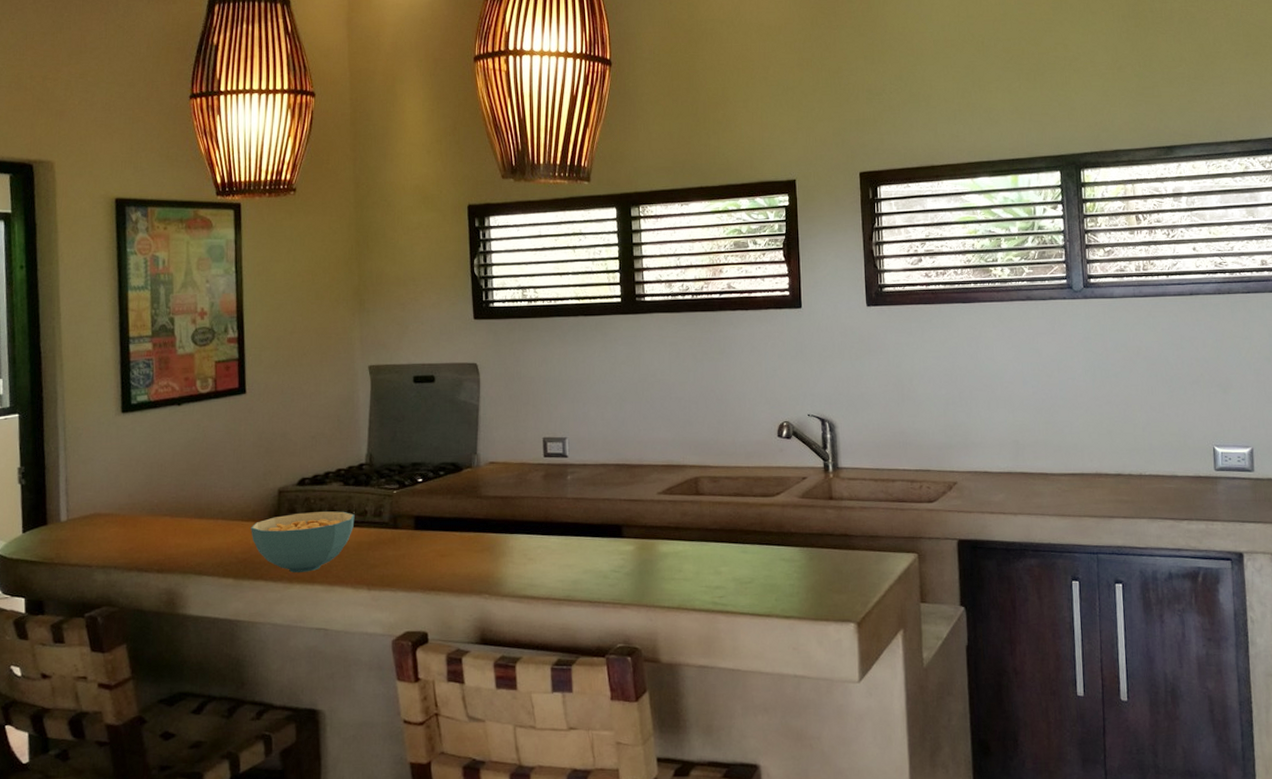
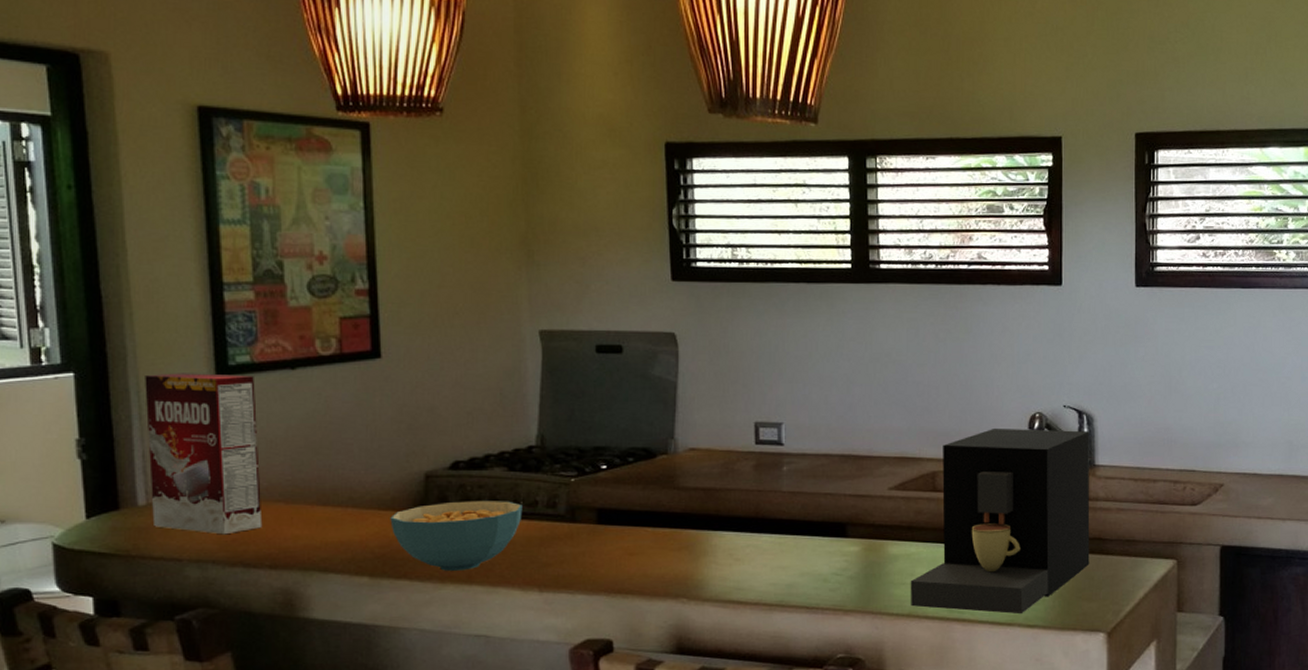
cereal box: none [69,411,153,545] -> present [145,373,263,535]
coffee maker: none [678,436,838,606] -> present [910,429,1090,615]

